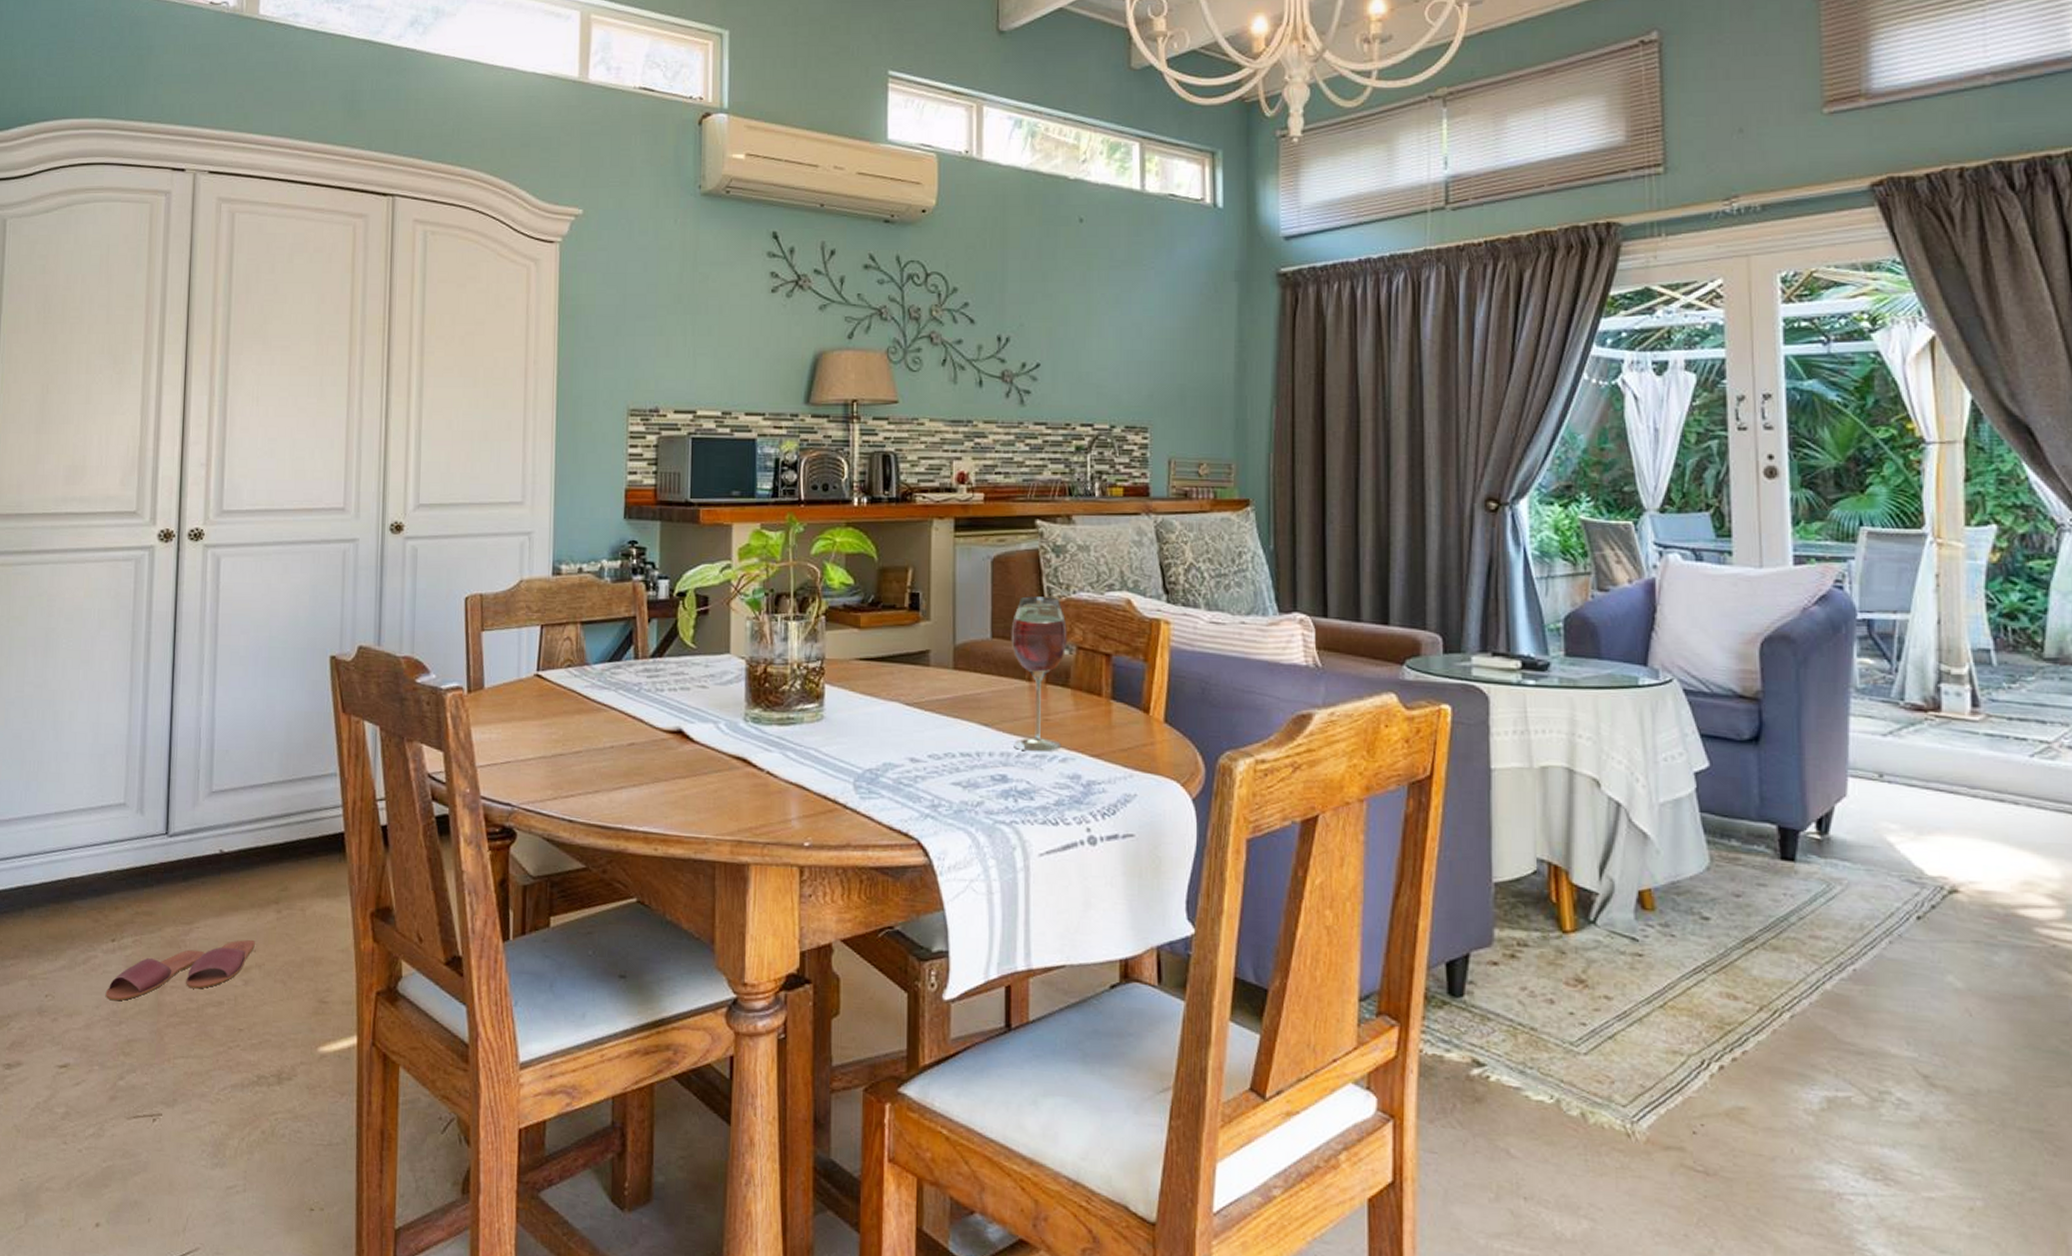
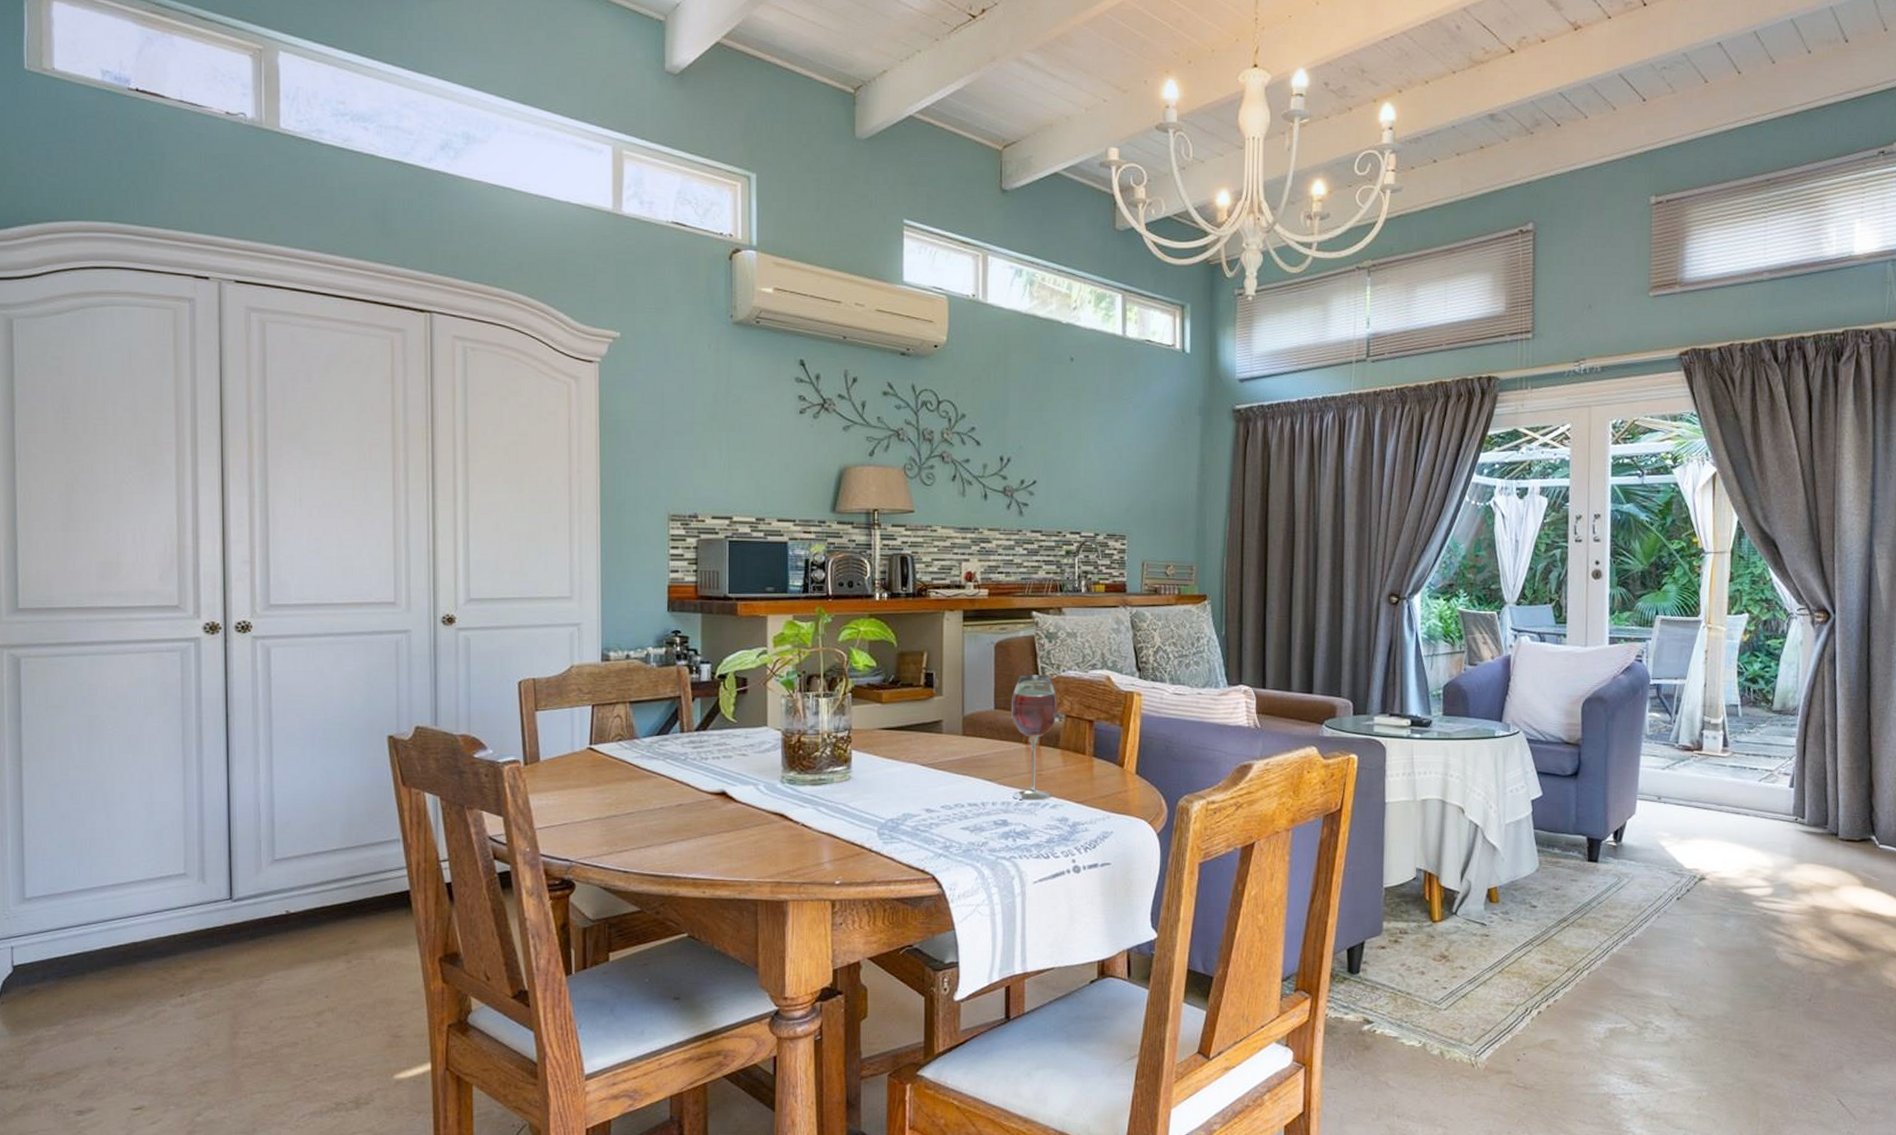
slippers: present [105,939,255,1001] -> none [177,987,326,1049]

